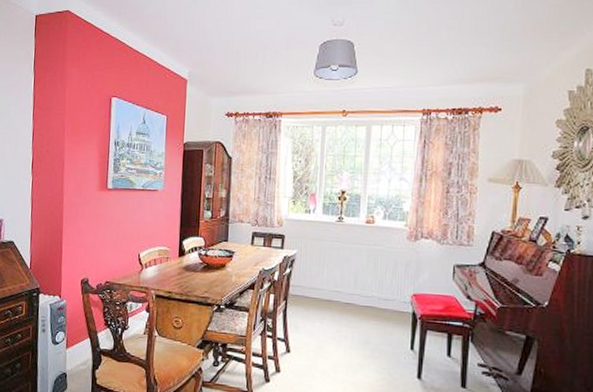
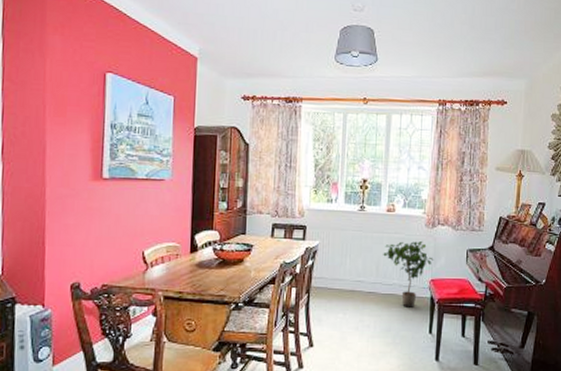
potted plant: none [362,254,417,322] -> present [383,241,434,307]

